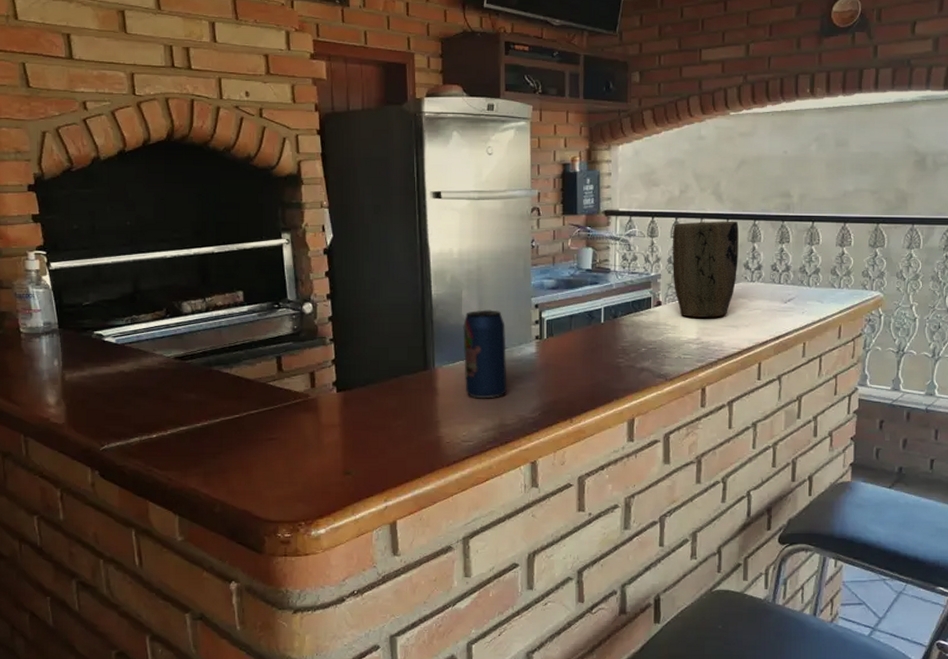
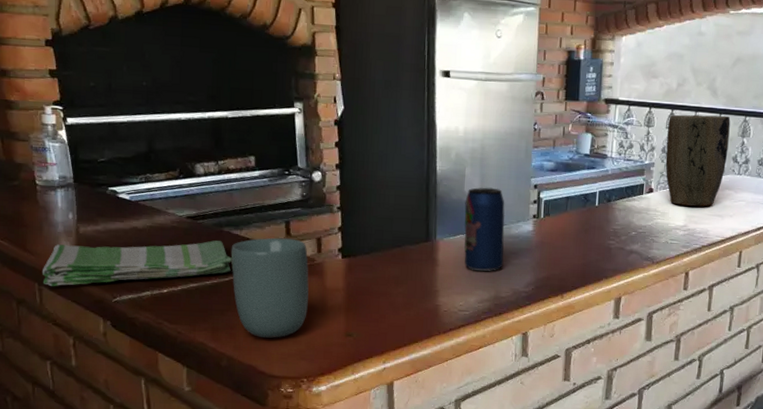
dish towel: none [28,381,223,438] -> present [42,240,233,287]
cup: none [221,374,303,480] -> present [231,237,309,338]

